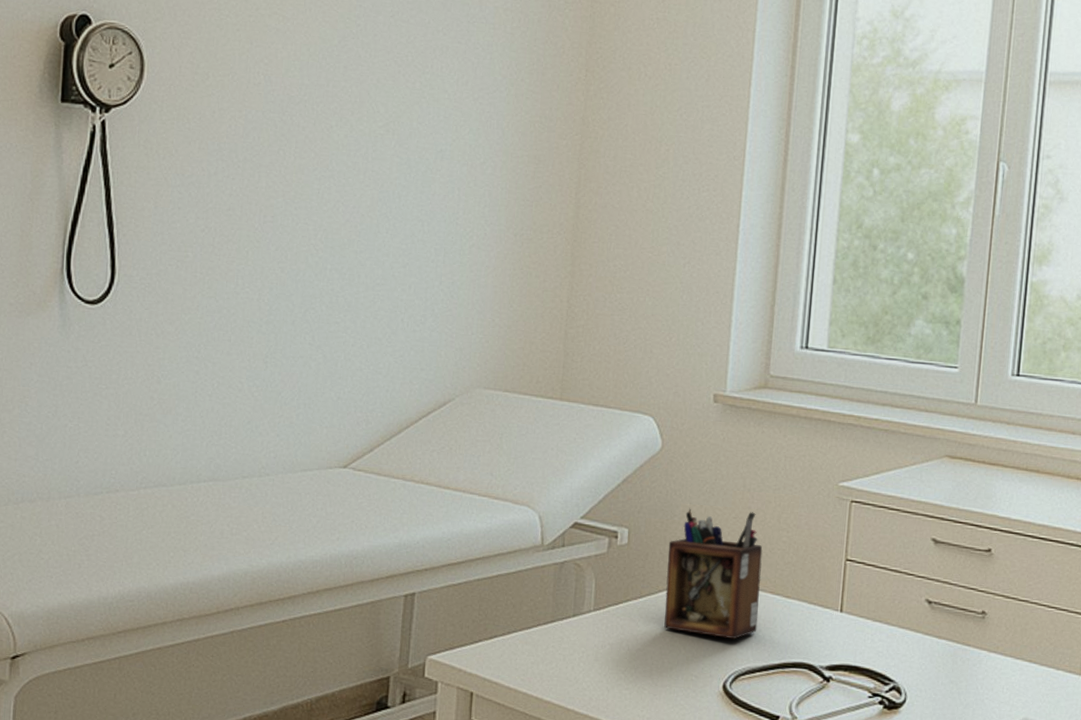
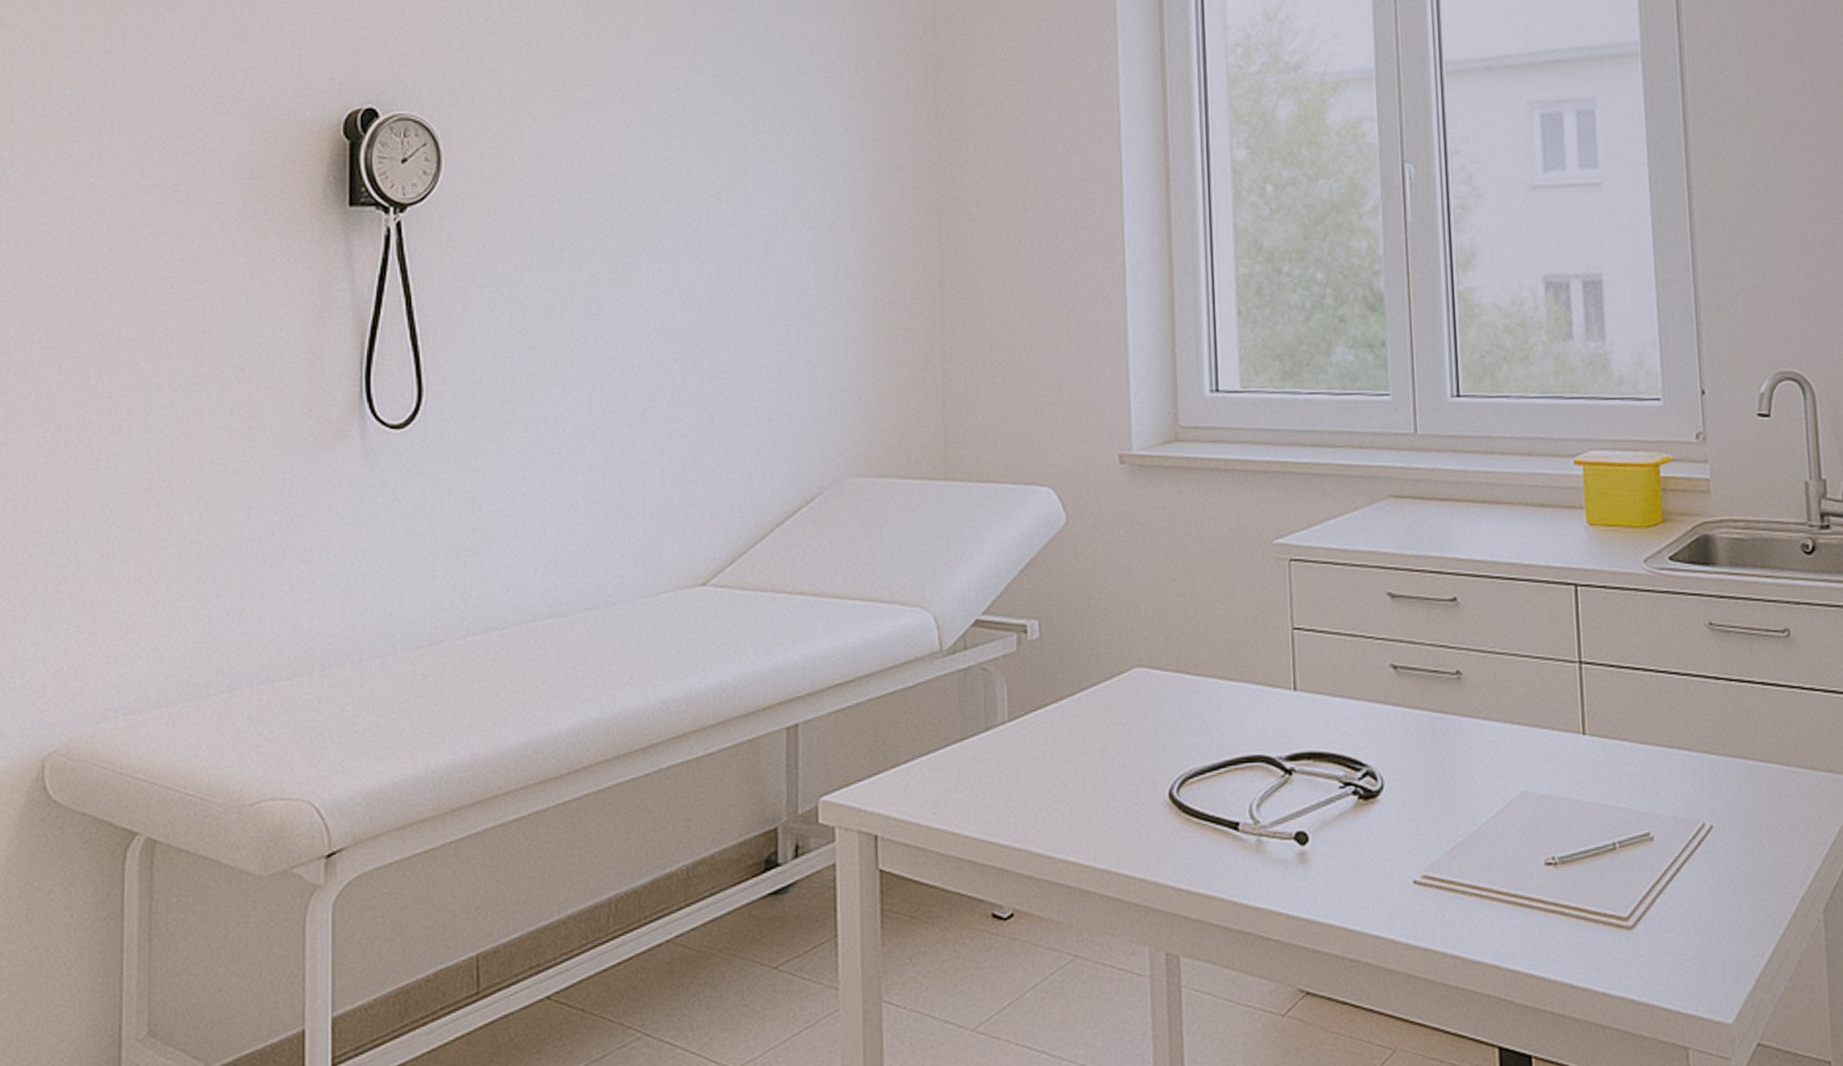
desk organizer: present [664,507,763,640] -> none [1087,585,1201,737]

